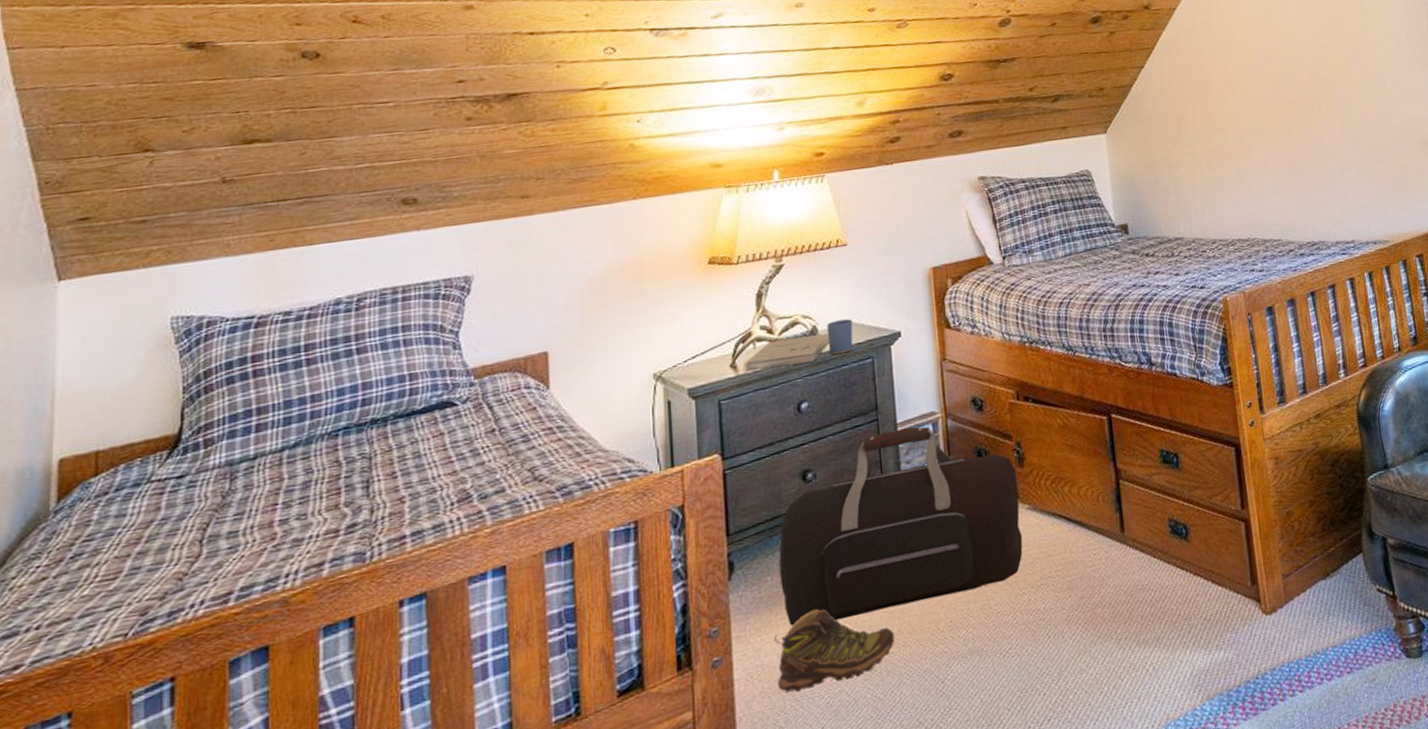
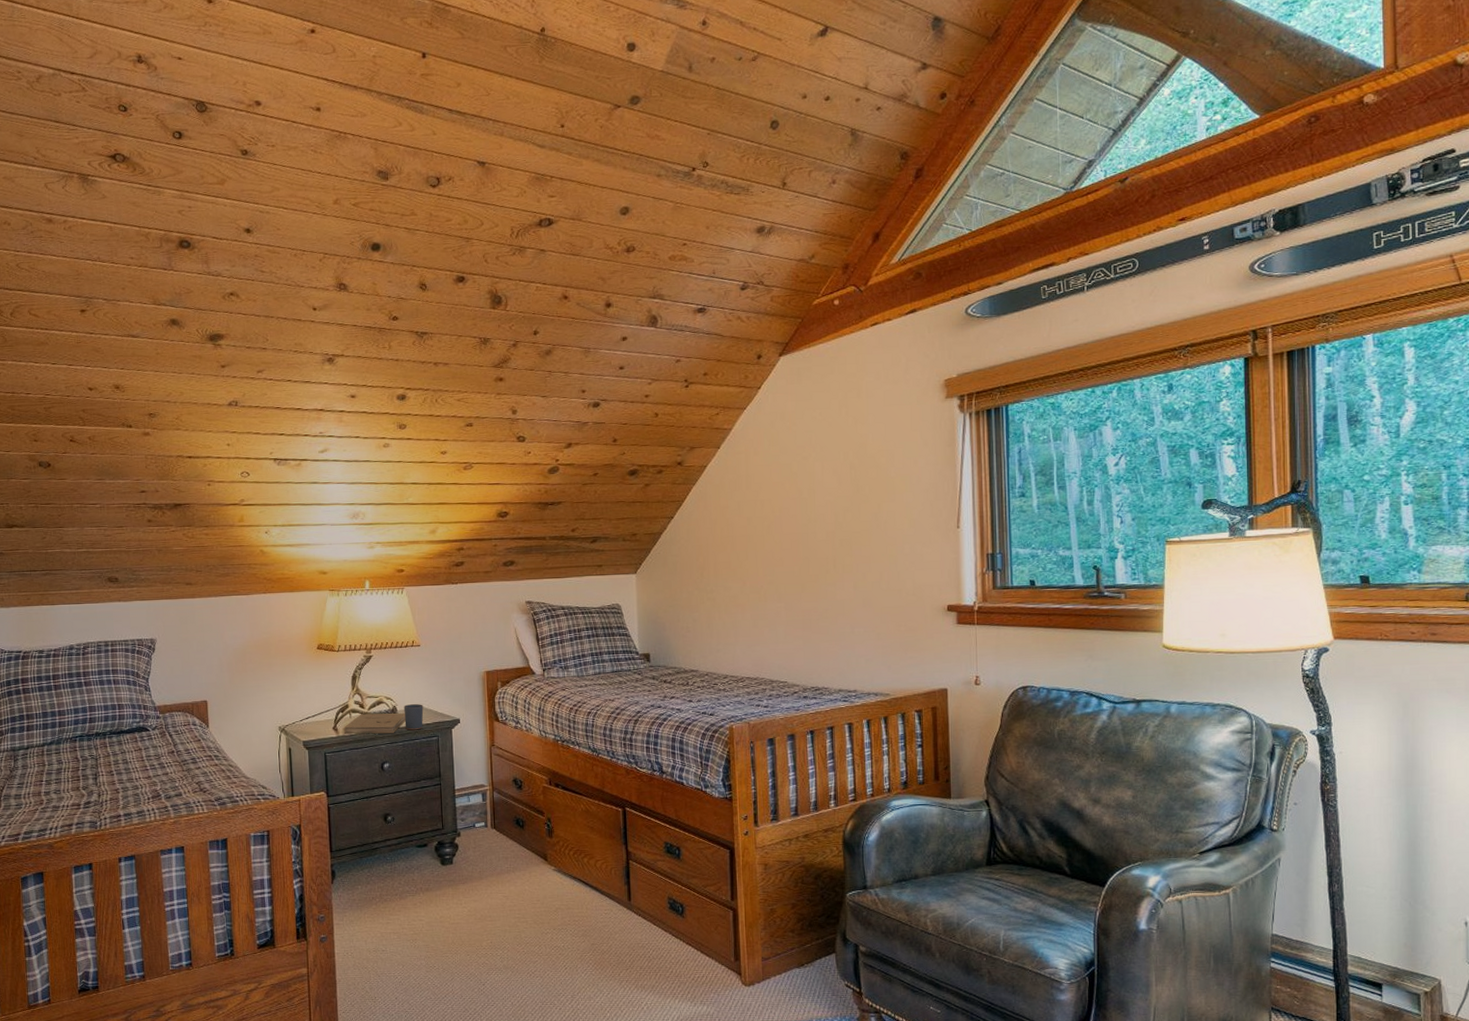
hiking boot: present [775,608,895,692] -> none [363,915,449,969]
duffel bag: present [779,426,1023,626] -> none [367,794,549,926]

